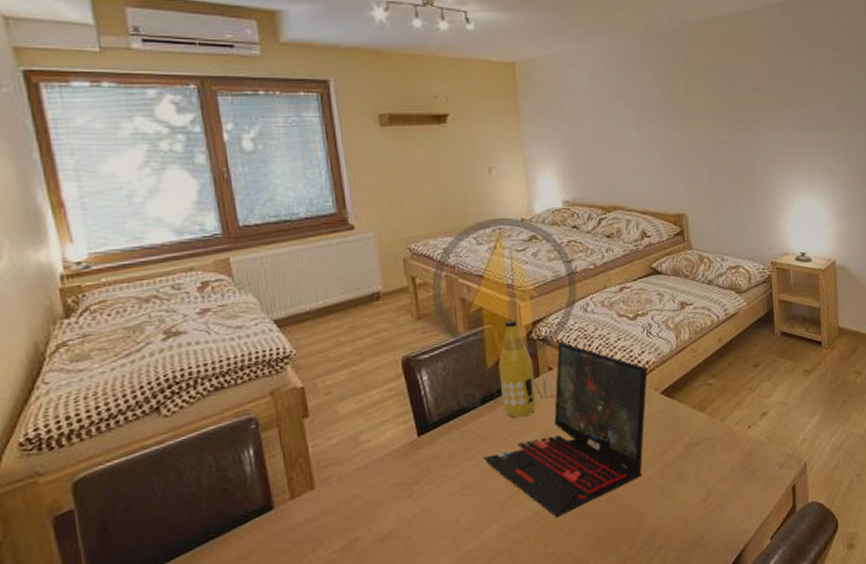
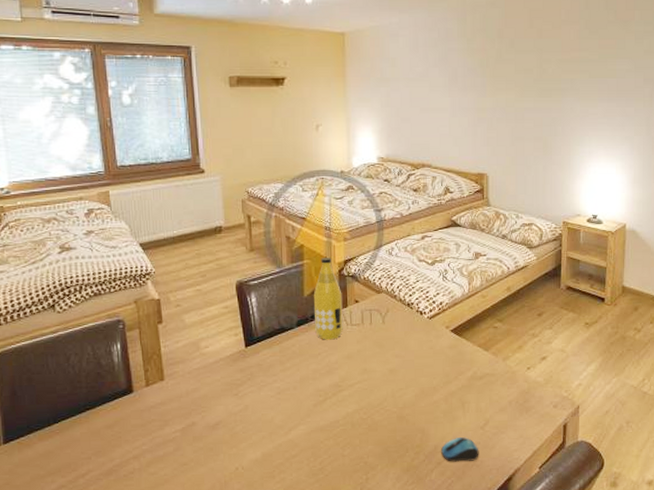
laptop: present [482,341,648,518] -> none [296,279,441,427]
computer mouse: none [661,514,704,545] -> present [441,437,479,462]

